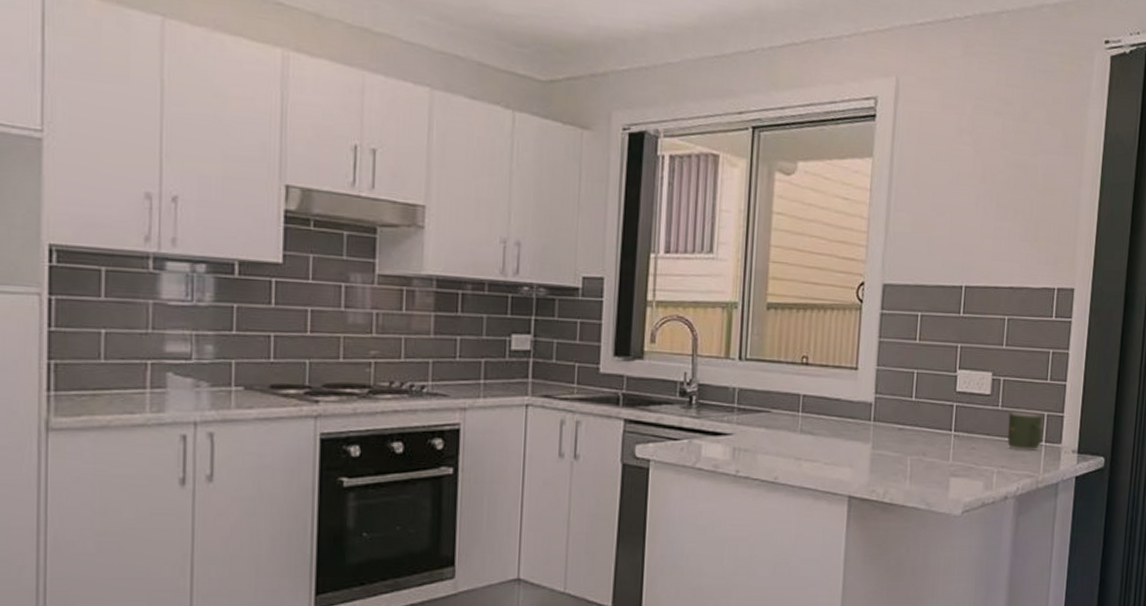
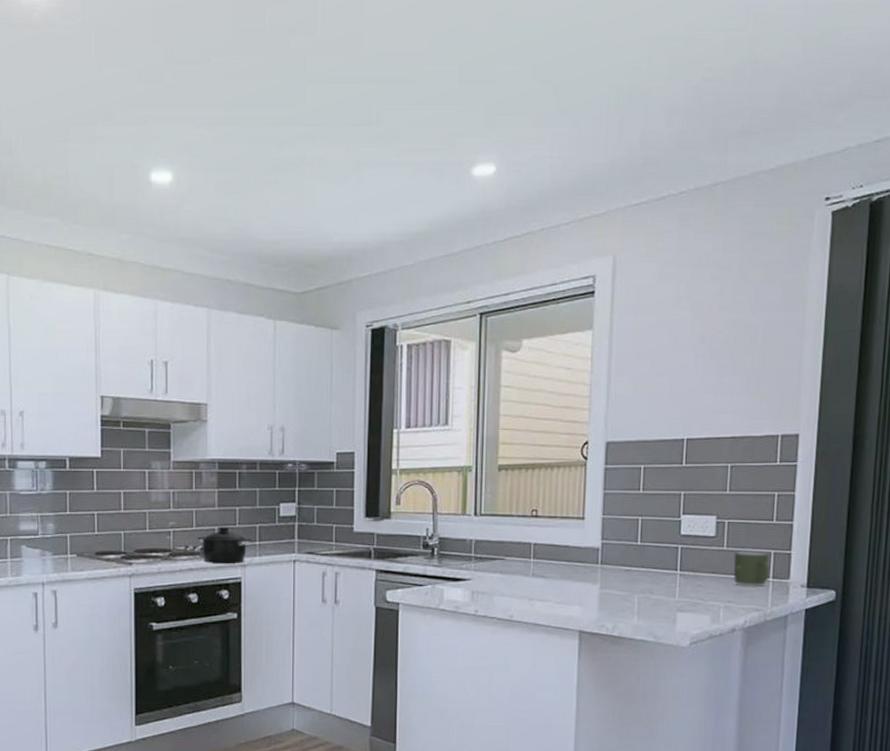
saucepan: none [405,360,475,406] -> present [197,527,251,563]

